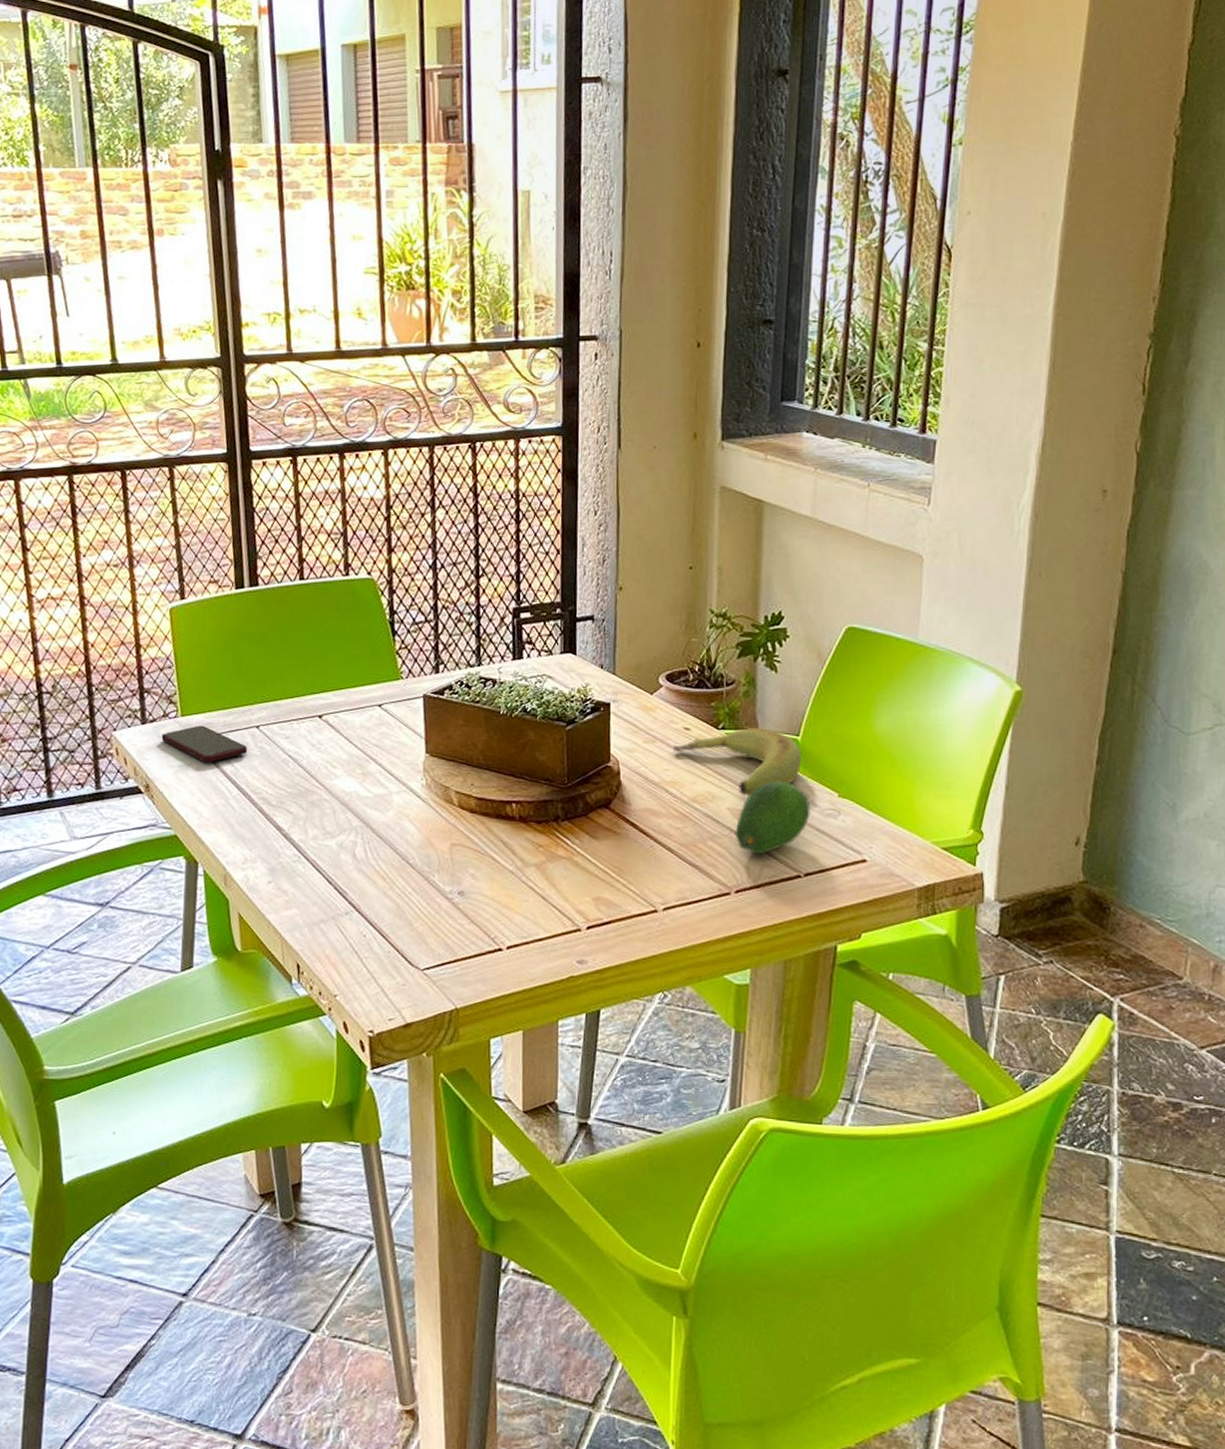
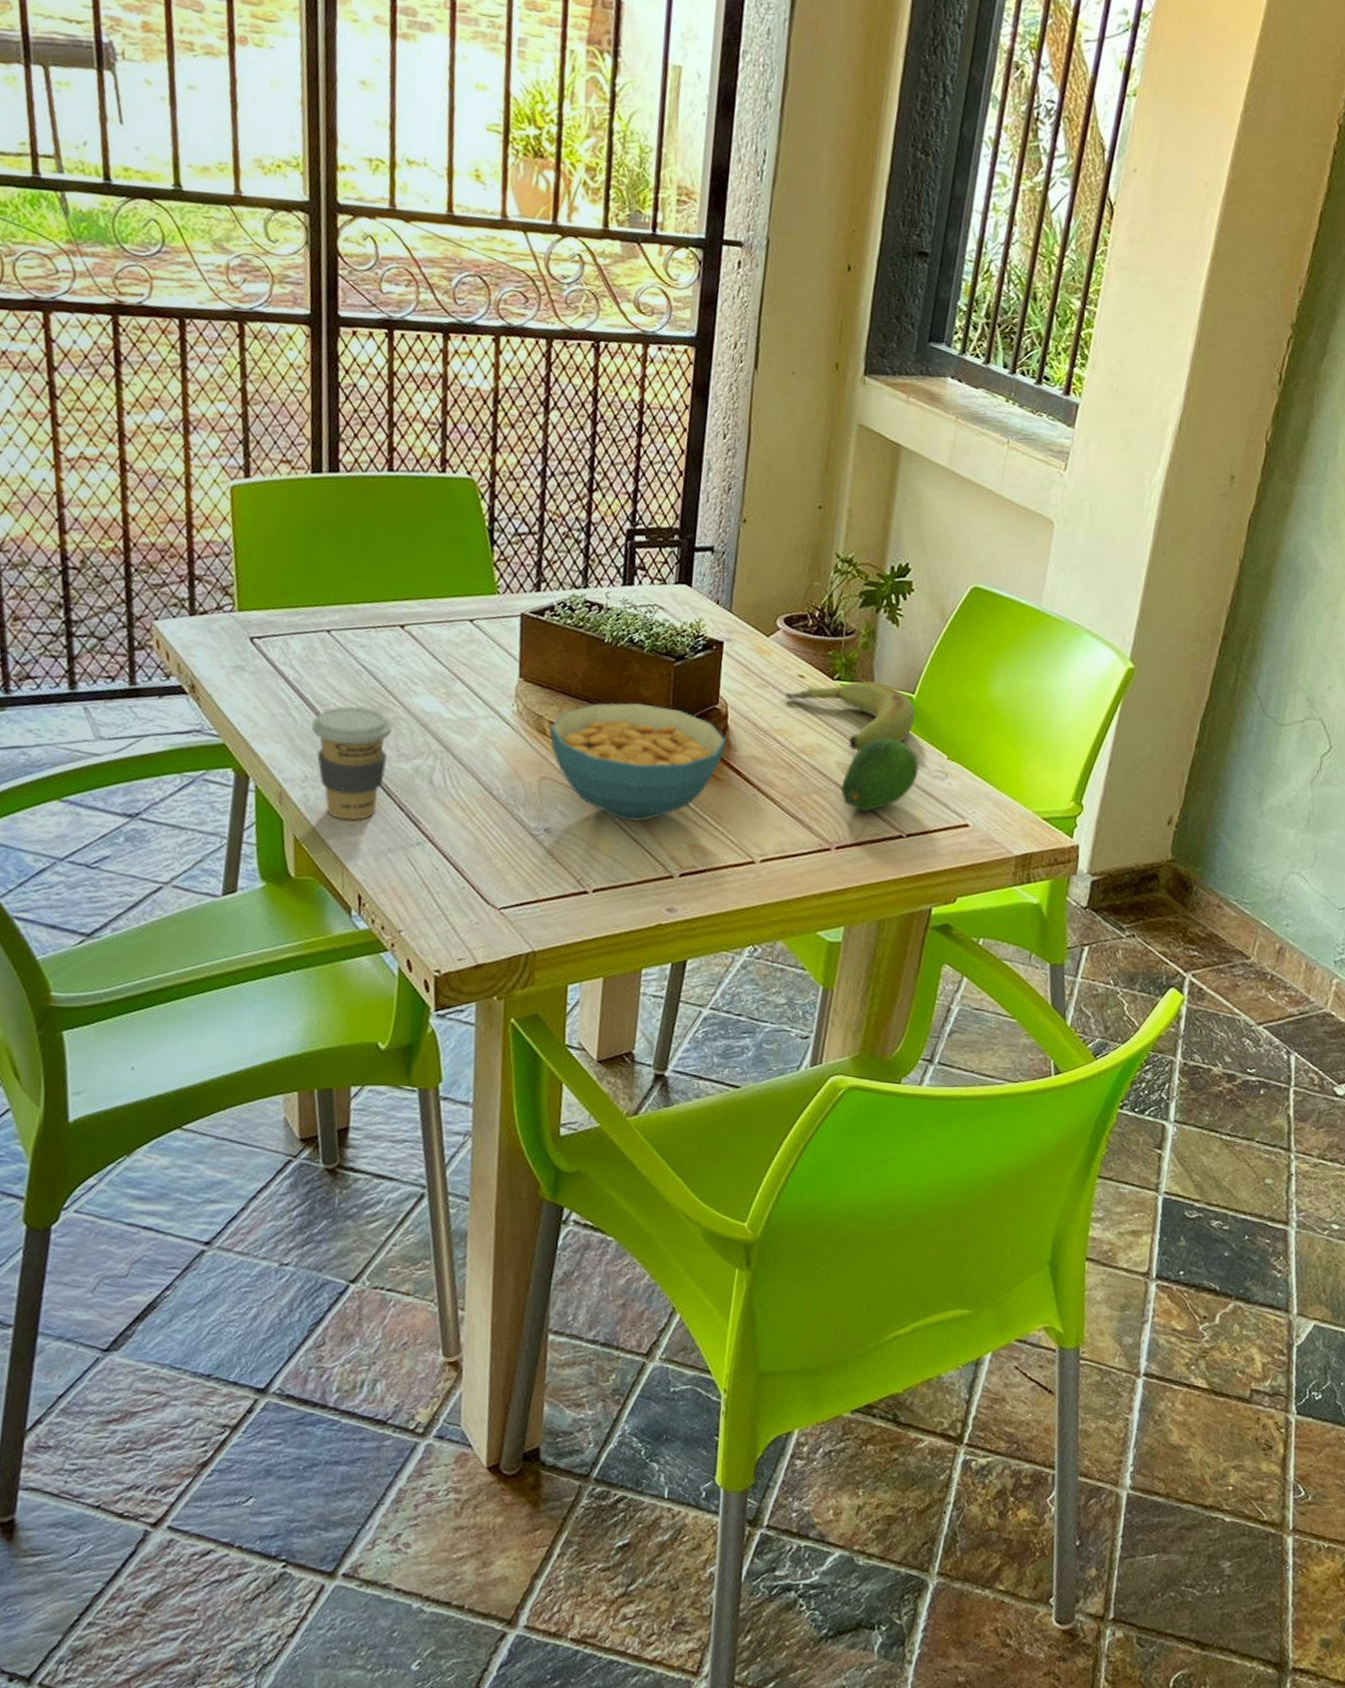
smartphone: present [161,725,248,763] -> none [212,623,316,667]
coffee cup: none [248,793,317,896] -> present [311,706,393,821]
cereal bowl: none [457,768,620,879] -> present [550,703,726,822]

